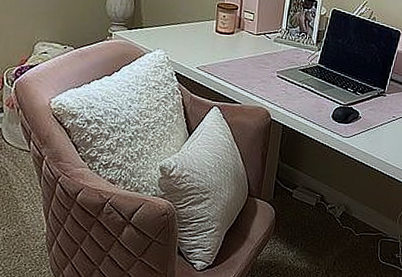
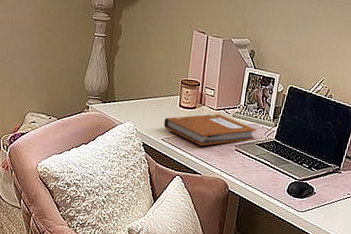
notebook: none [199,39,299,74] -> present [164,114,257,146]

